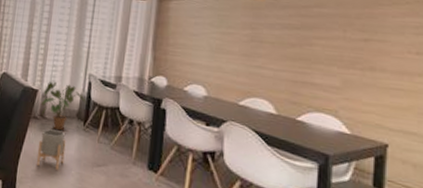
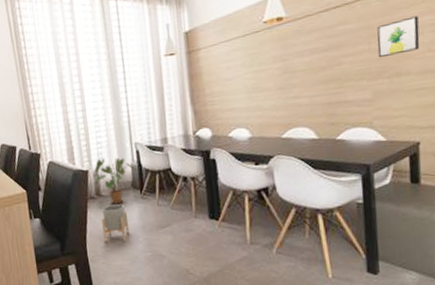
wall art: none [352,14,400,49] -> present [377,16,420,57]

